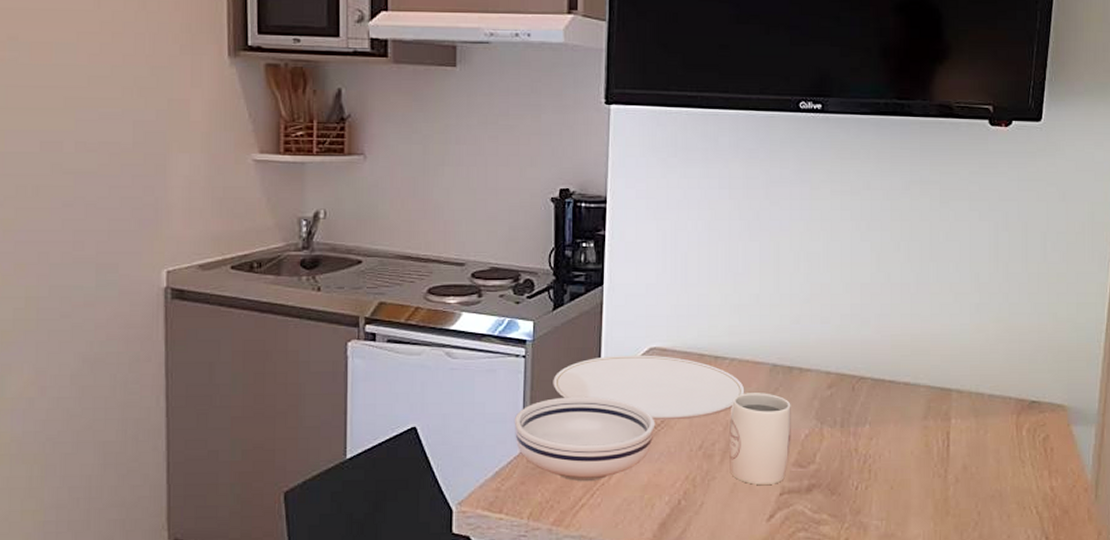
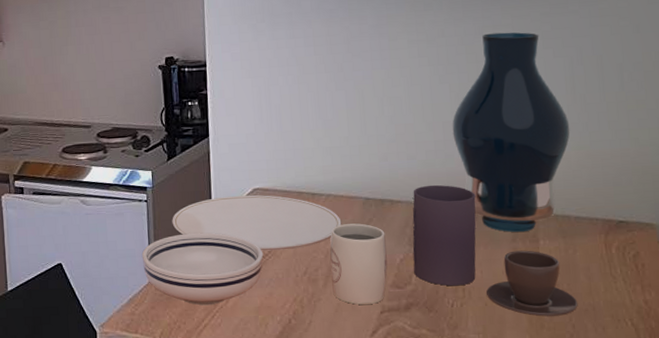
cup: none [819,354,889,467] -> present [412,185,476,286]
vase: none [870,189,990,409] -> present [452,32,570,232]
teacup: none [893,429,985,502] -> present [486,250,578,317]

